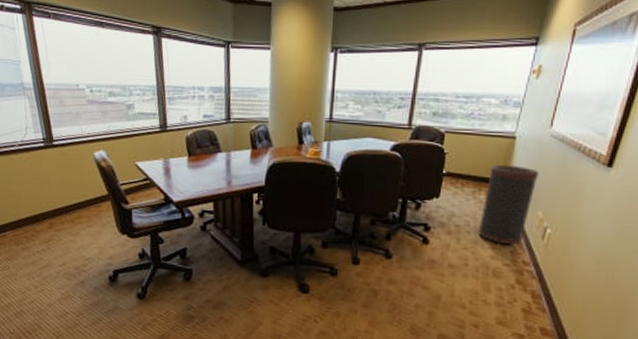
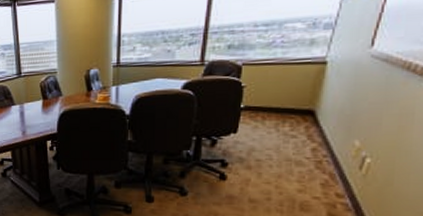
trash can: present [478,164,538,246] -> none [282,92,355,178]

